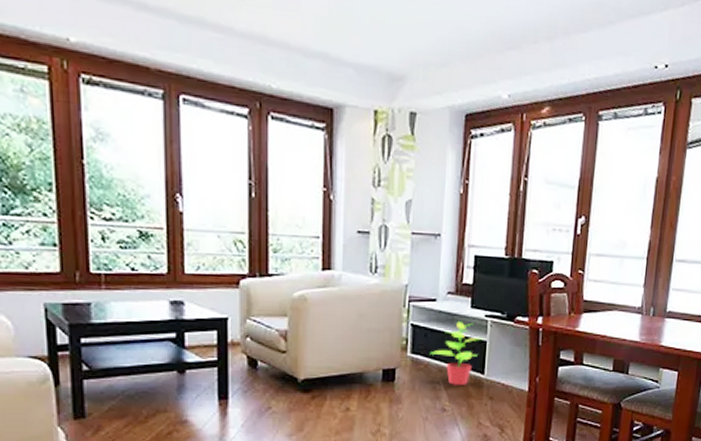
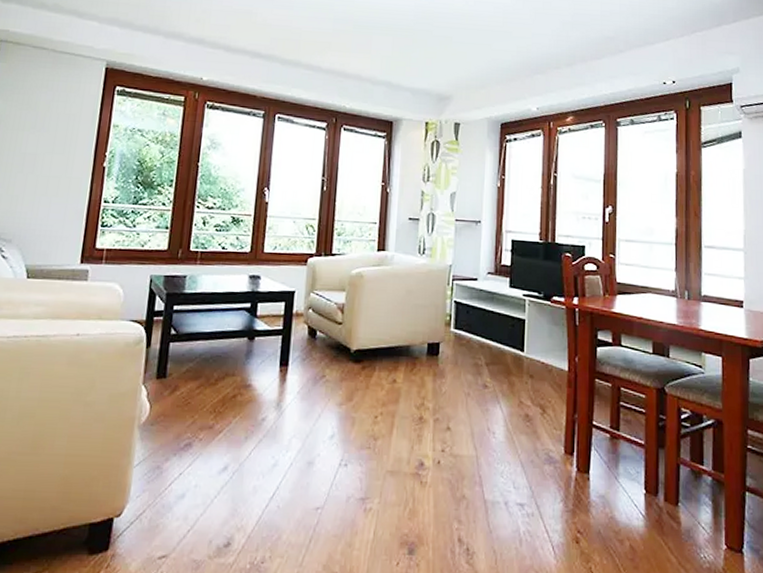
potted plant: present [429,320,484,386] -> none [471,299,523,363]

